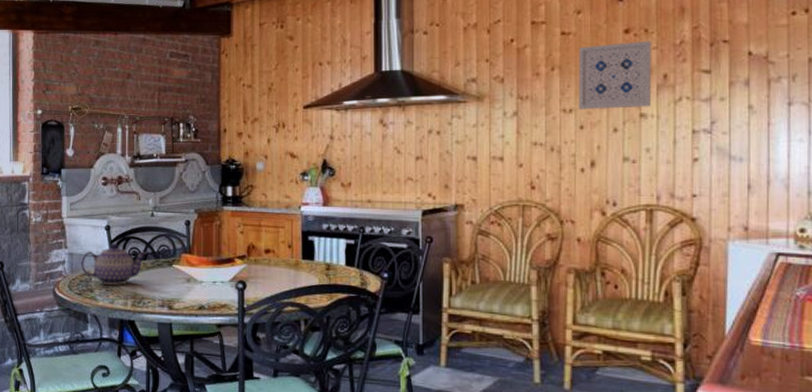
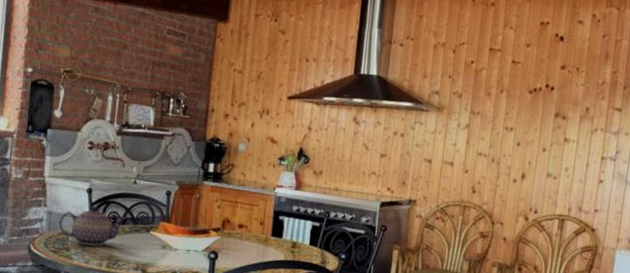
wall art: present [578,41,652,109] -> none [518,75,581,134]

